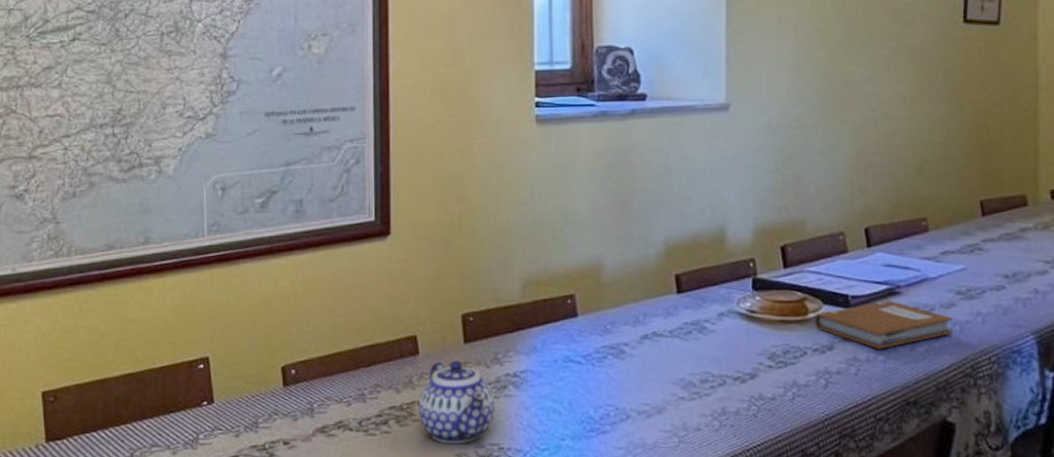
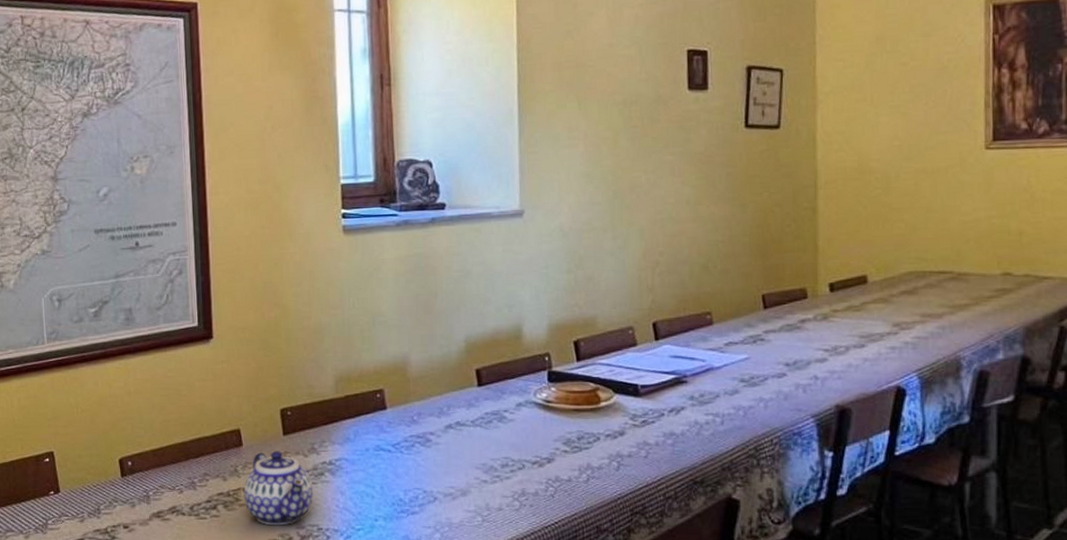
notebook: present [815,301,954,350] -> none [607,389,738,434]

